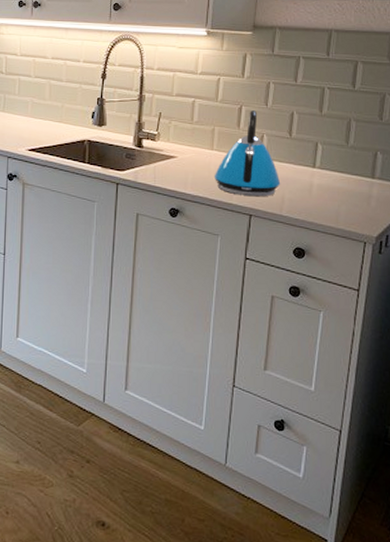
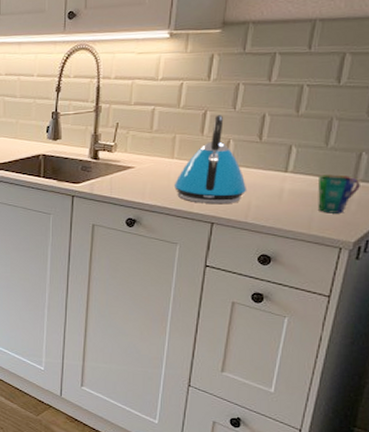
cup: none [342,171,378,209] -> present [317,174,360,213]

